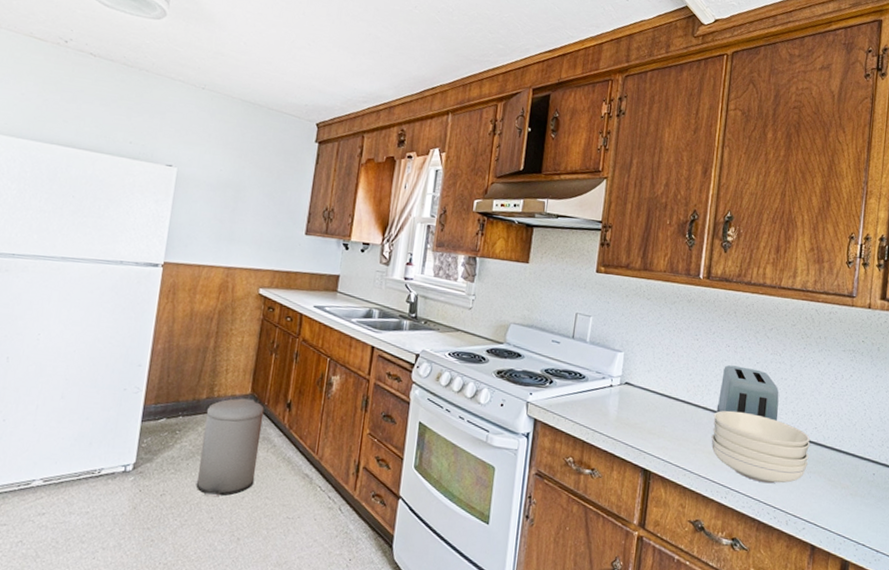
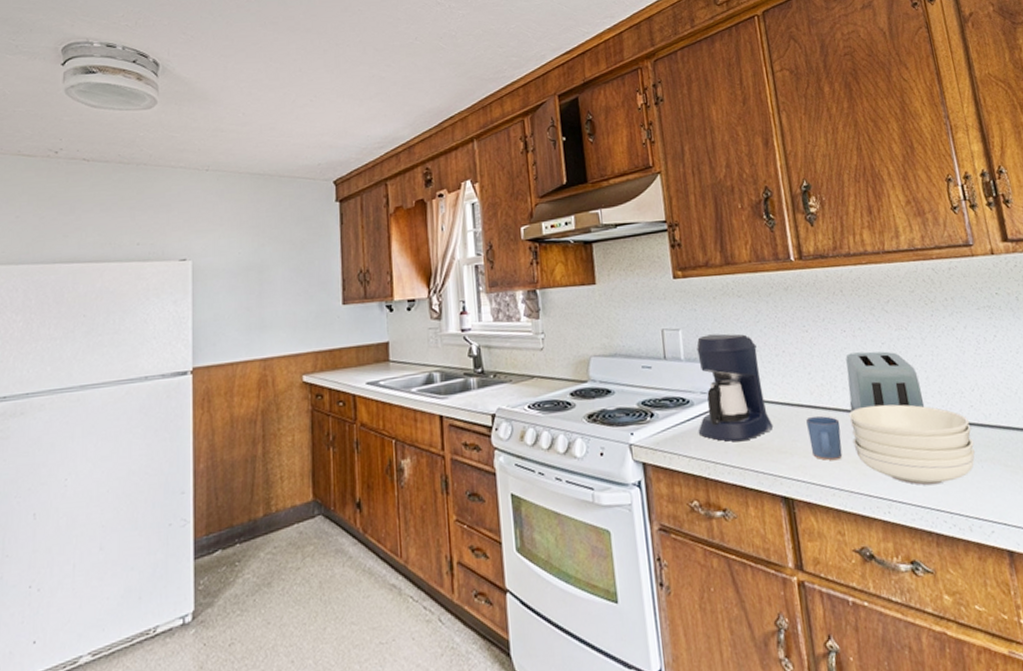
pedal bin: present [196,398,265,497] -> none [266,506,335,636]
coffee maker: none [586,325,652,419] -> present [696,333,774,442]
mug: none [675,409,705,449] -> present [806,416,843,461]

